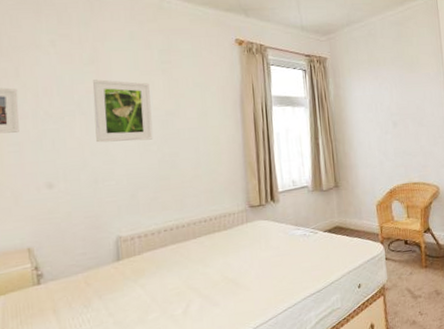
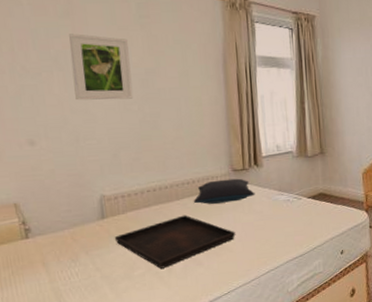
serving tray: none [129,253,253,311] -> present [114,215,236,269]
pillow: none [210,214,272,242] -> present [193,178,255,204]

